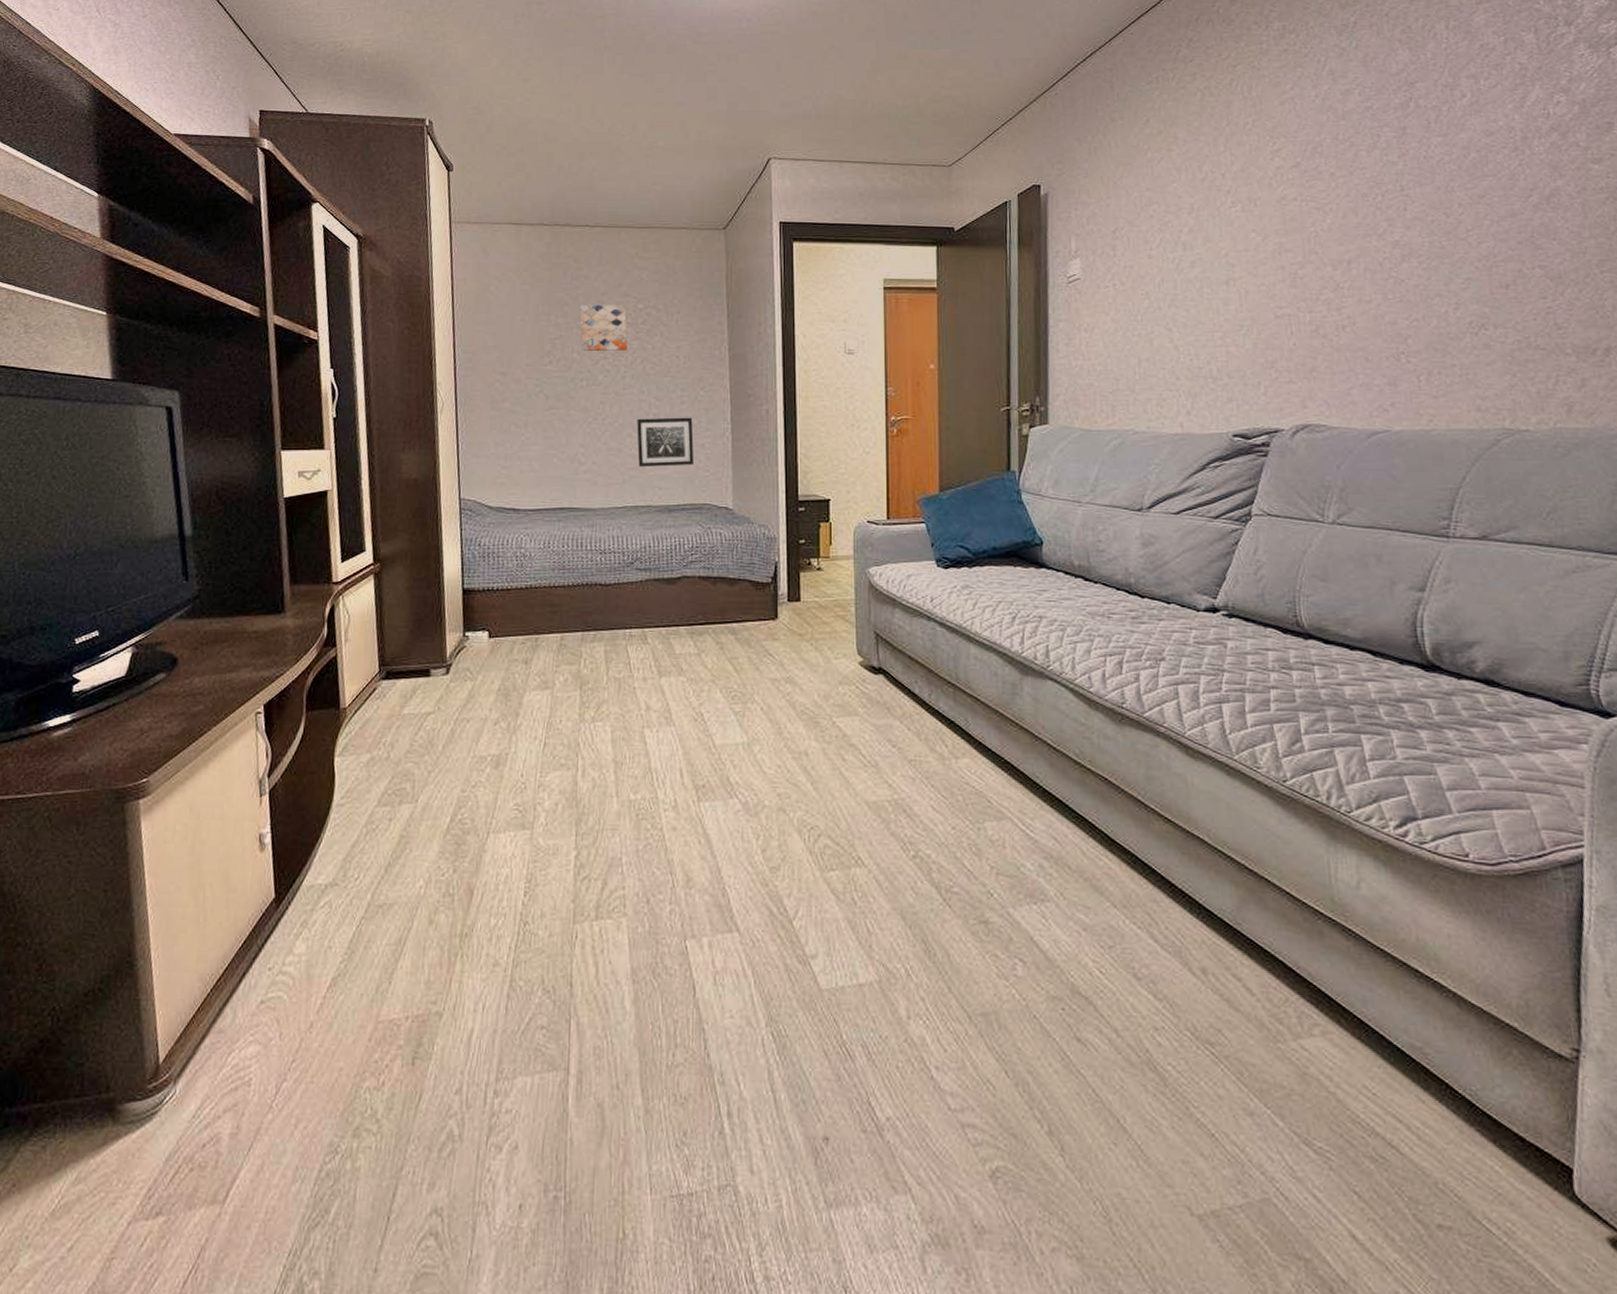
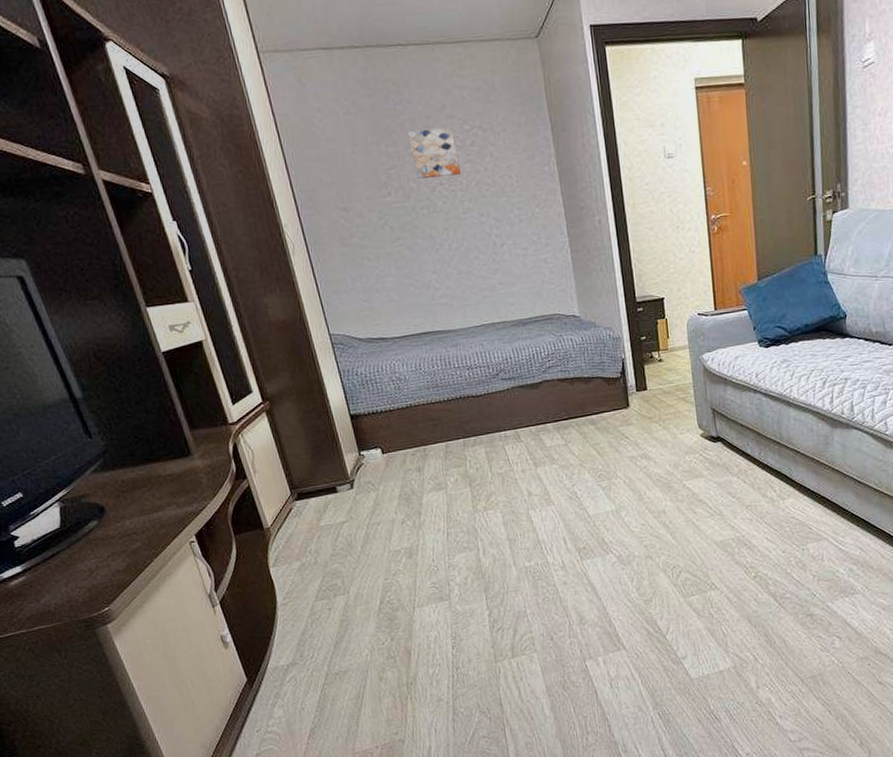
wall art: present [637,417,695,467] -> none [481,234,540,286]

